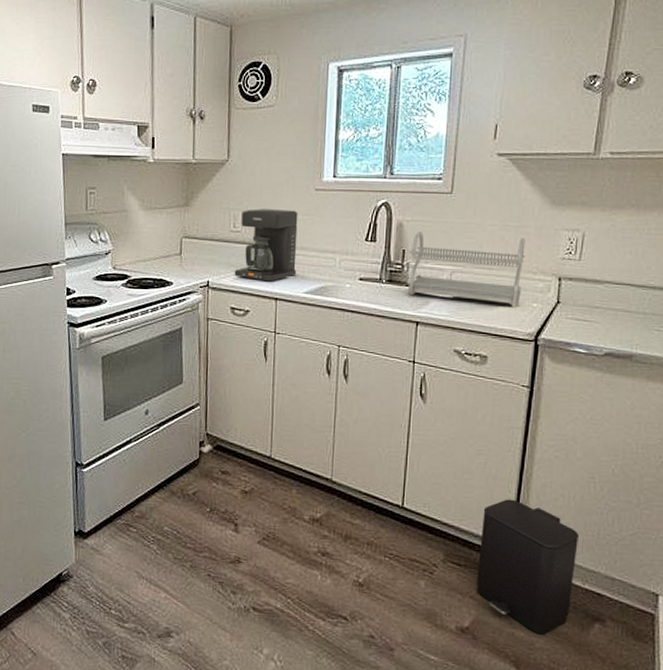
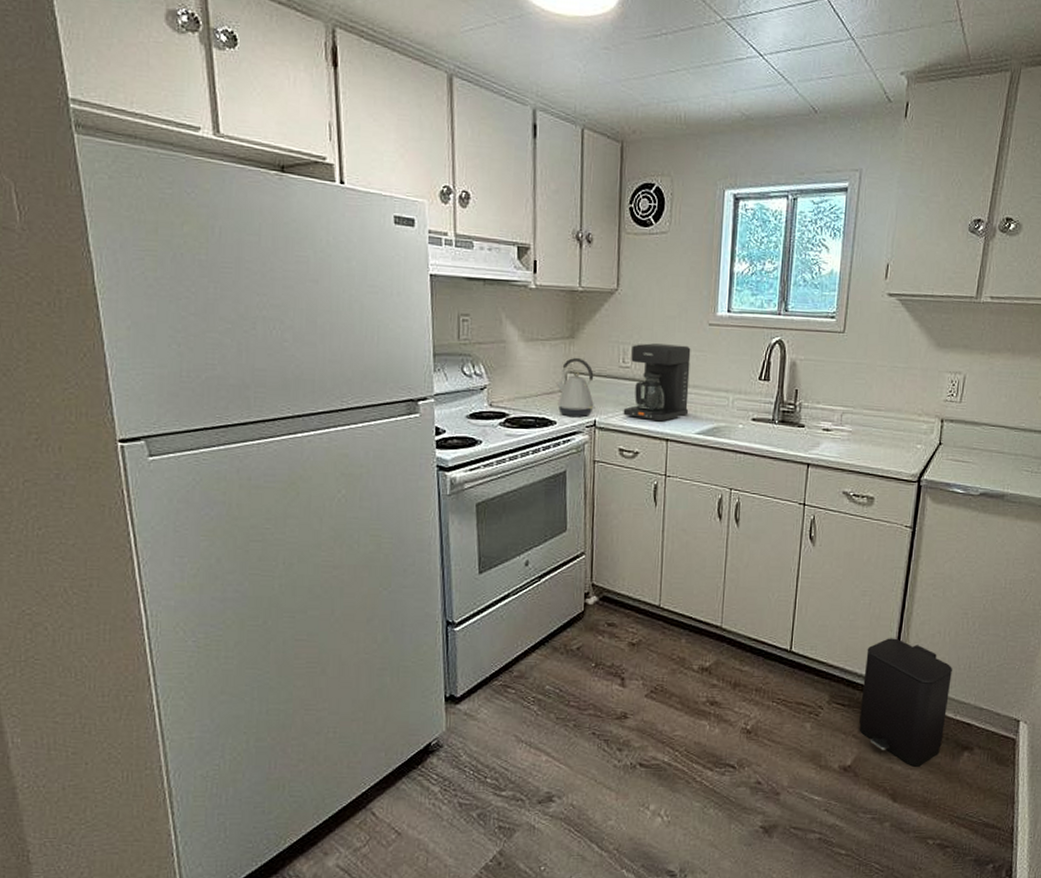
kettle: none [172,223,208,279] -> present [555,357,595,418]
dish rack: present [407,231,526,307] -> none [799,371,912,449]

